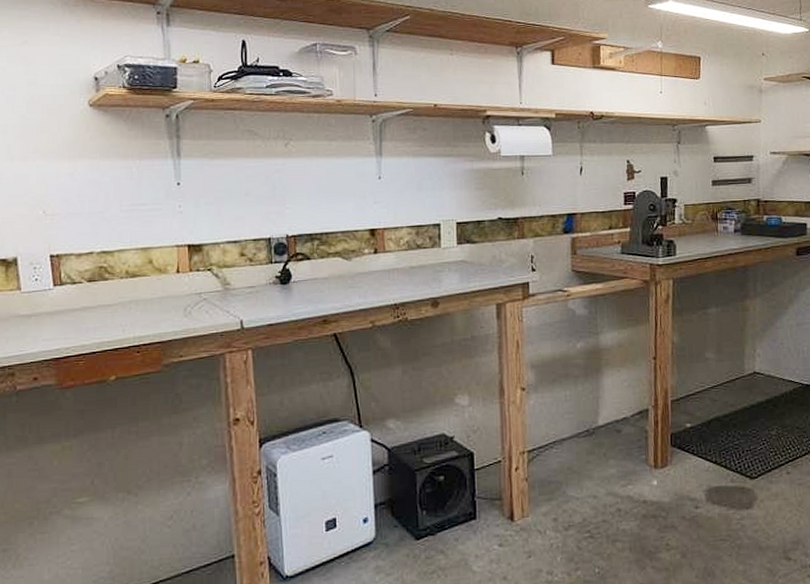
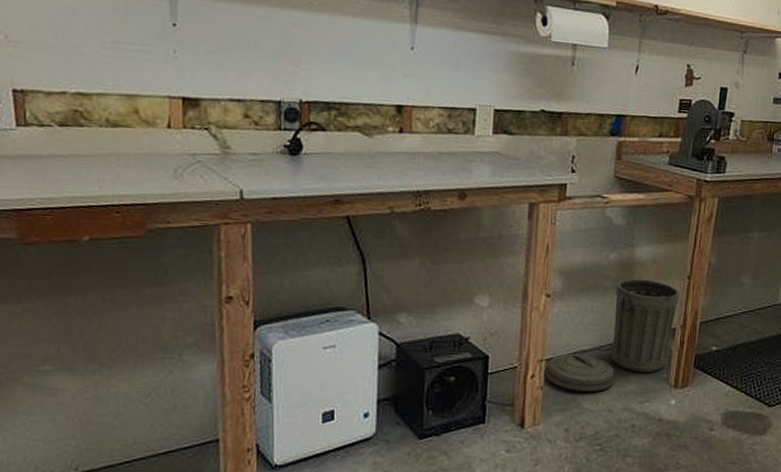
trash can: none [528,364,648,480] -> present [545,279,680,391]

